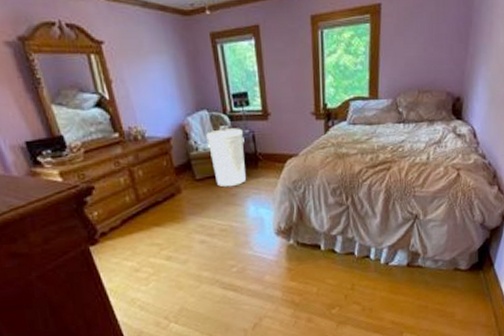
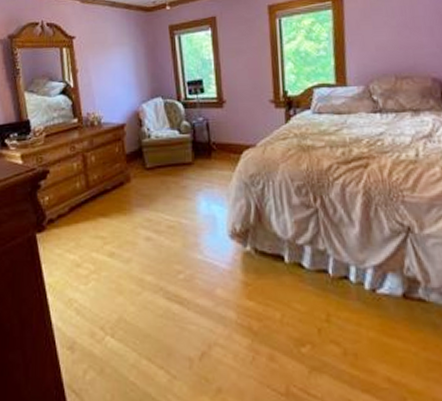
trash can: present [206,126,246,187] -> none [159,113,198,178]

